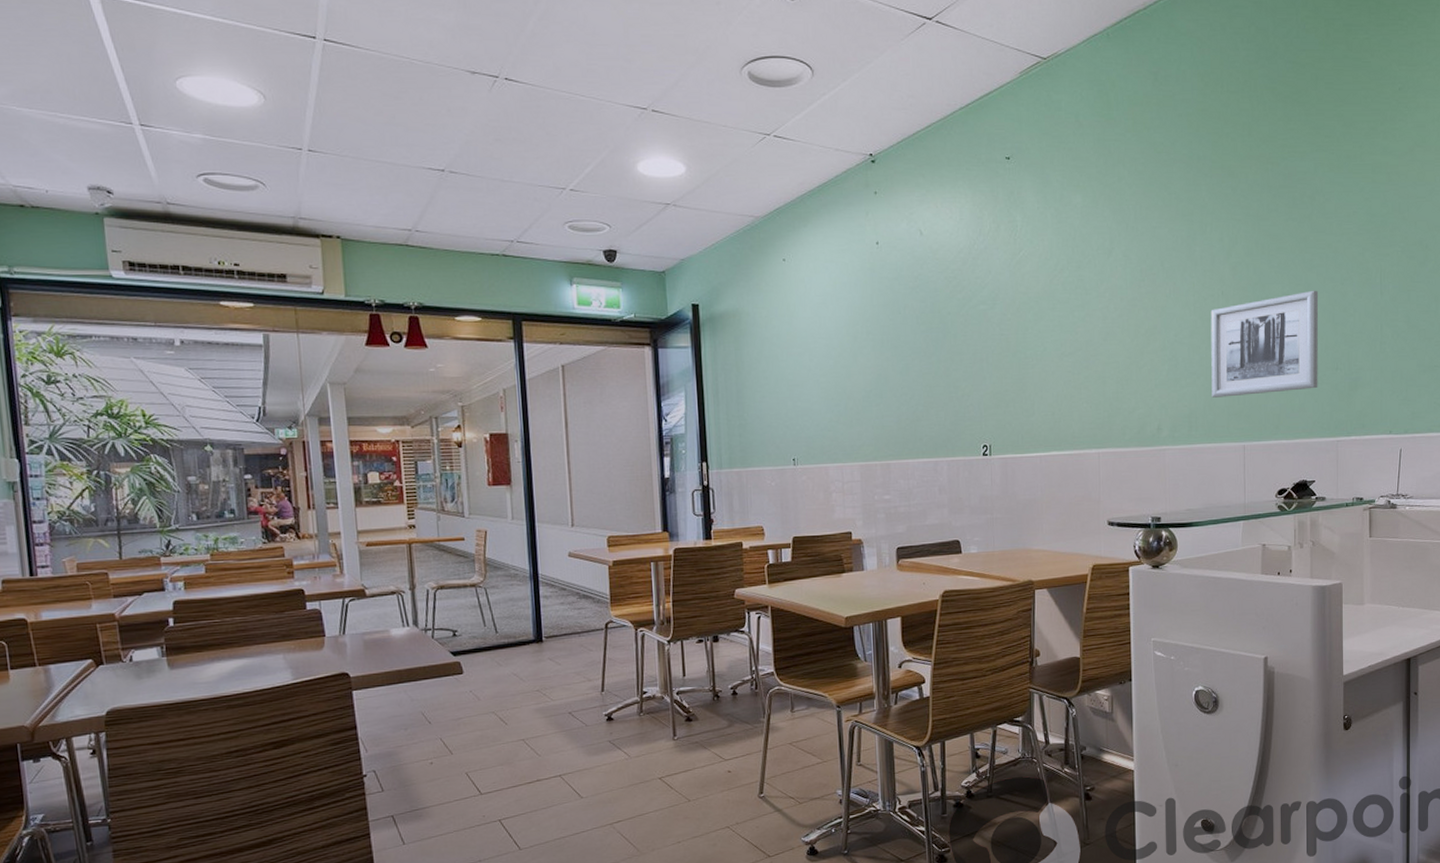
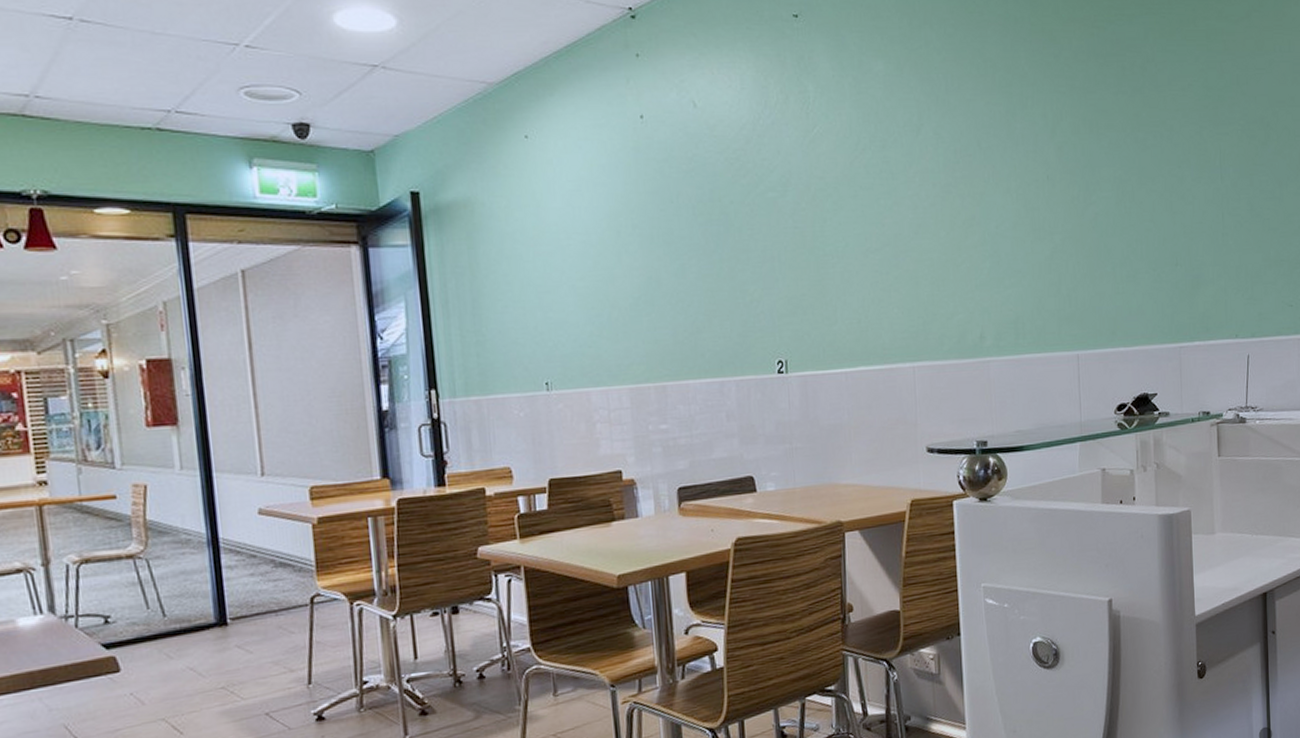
wall art: present [1210,290,1319,398] -> none [1035,174,1157,300]

